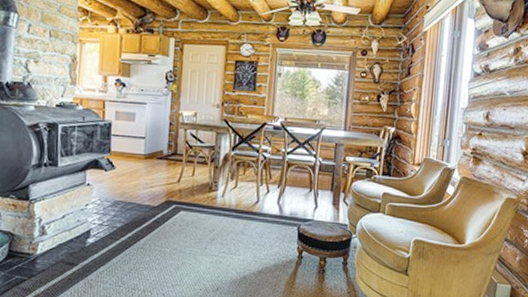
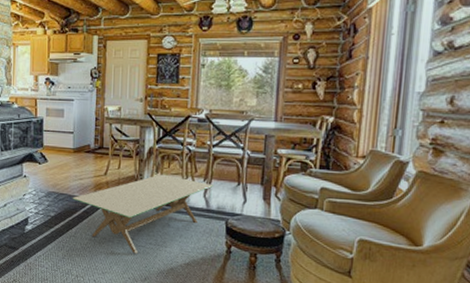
coffee table: none [141,181,287,264] -> present [72,174,213,254]

